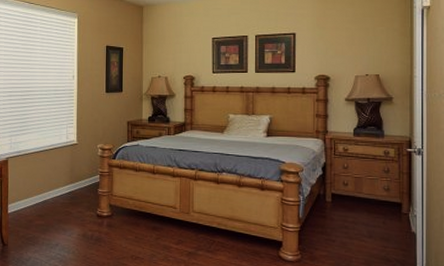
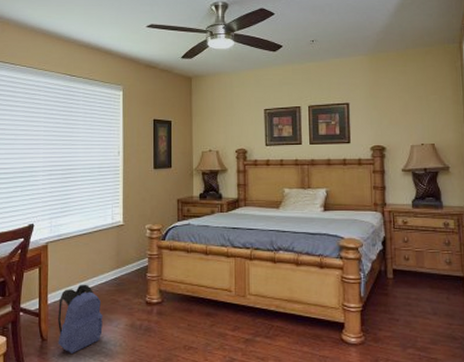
backpack: none [17,196,58,258] -> present [58,284,103,353]

